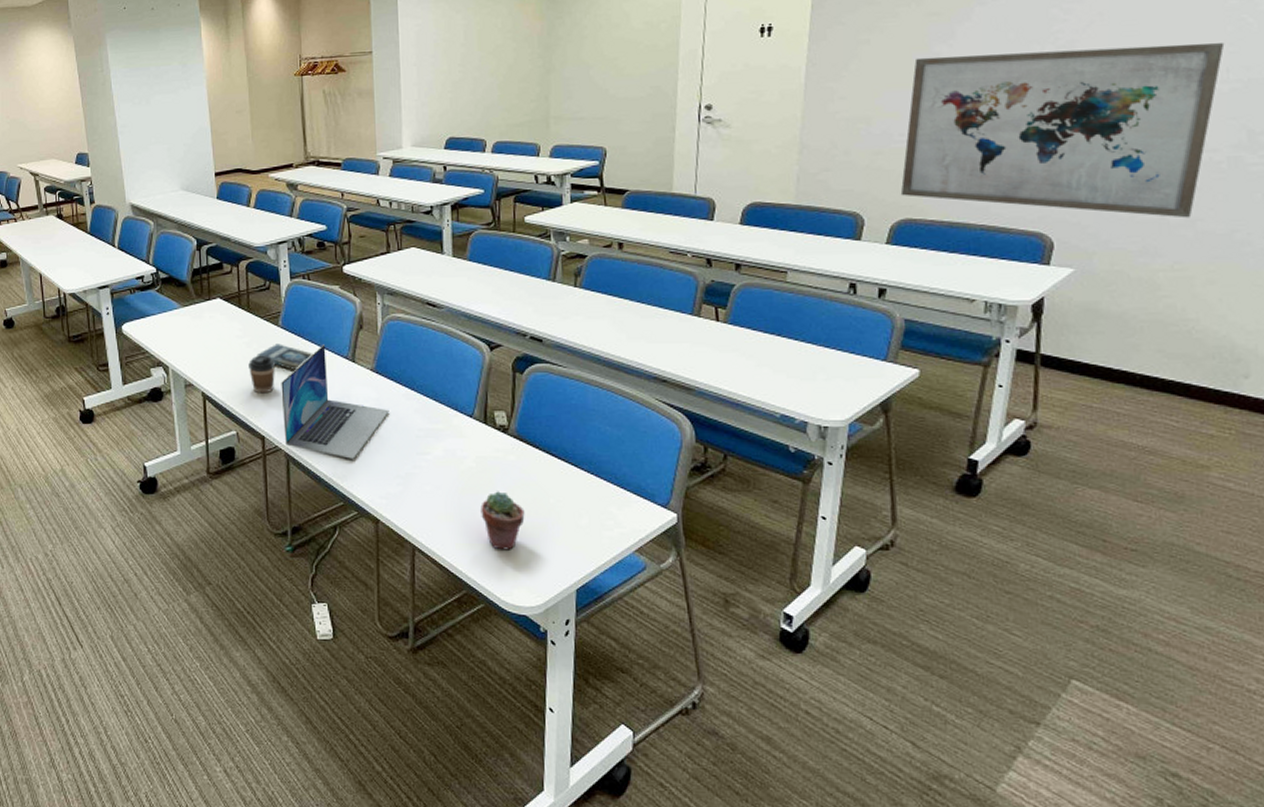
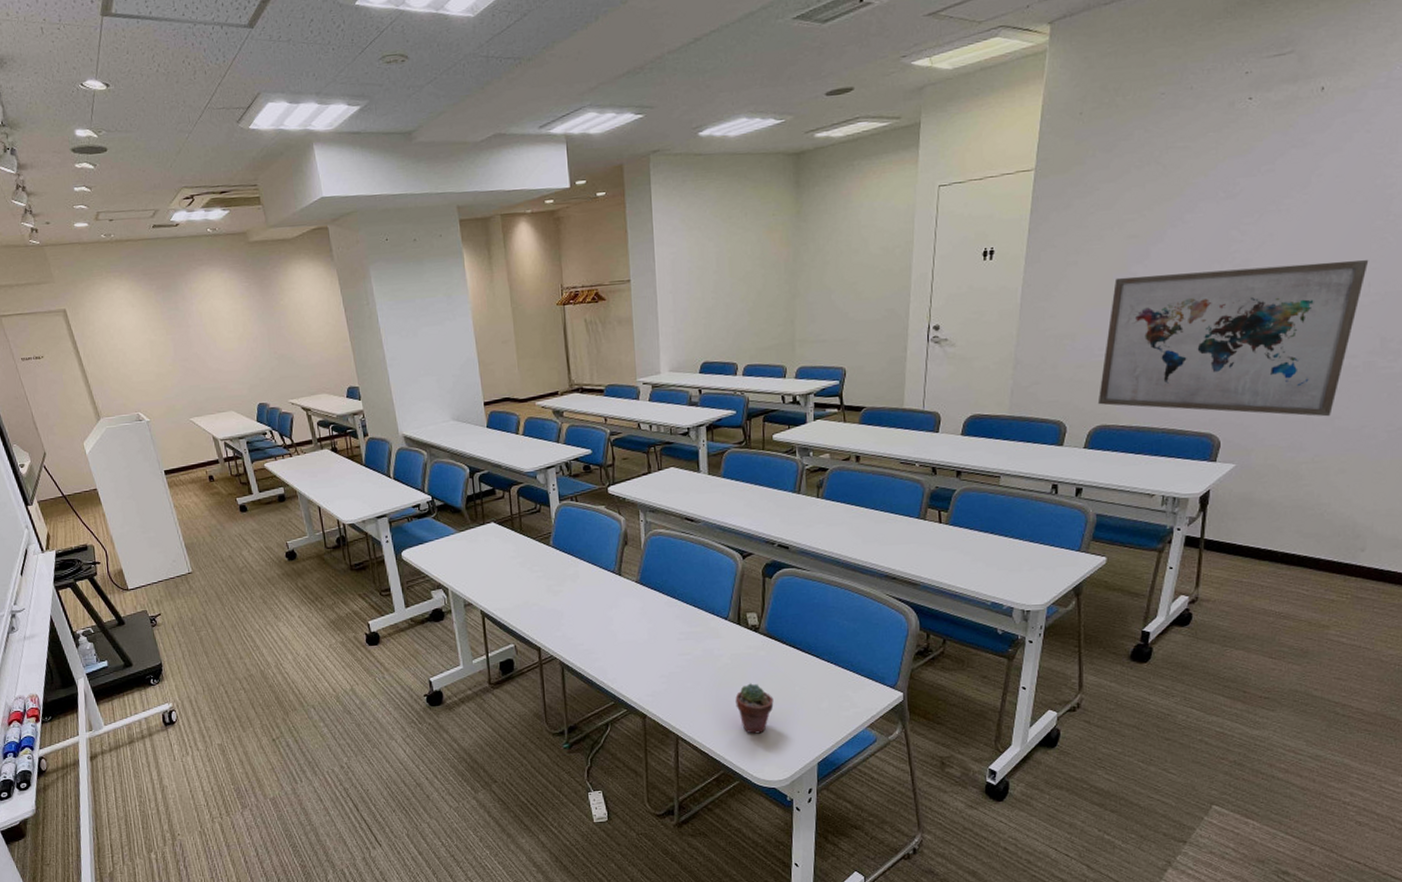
coffee cup: present [248,355,276,394] -> none [523,573,549,609]
book: present [256,344,313,371] -> none [530,562,583,587]
laptop: present [281,344,390,459] -> none [554,561,654,663]

